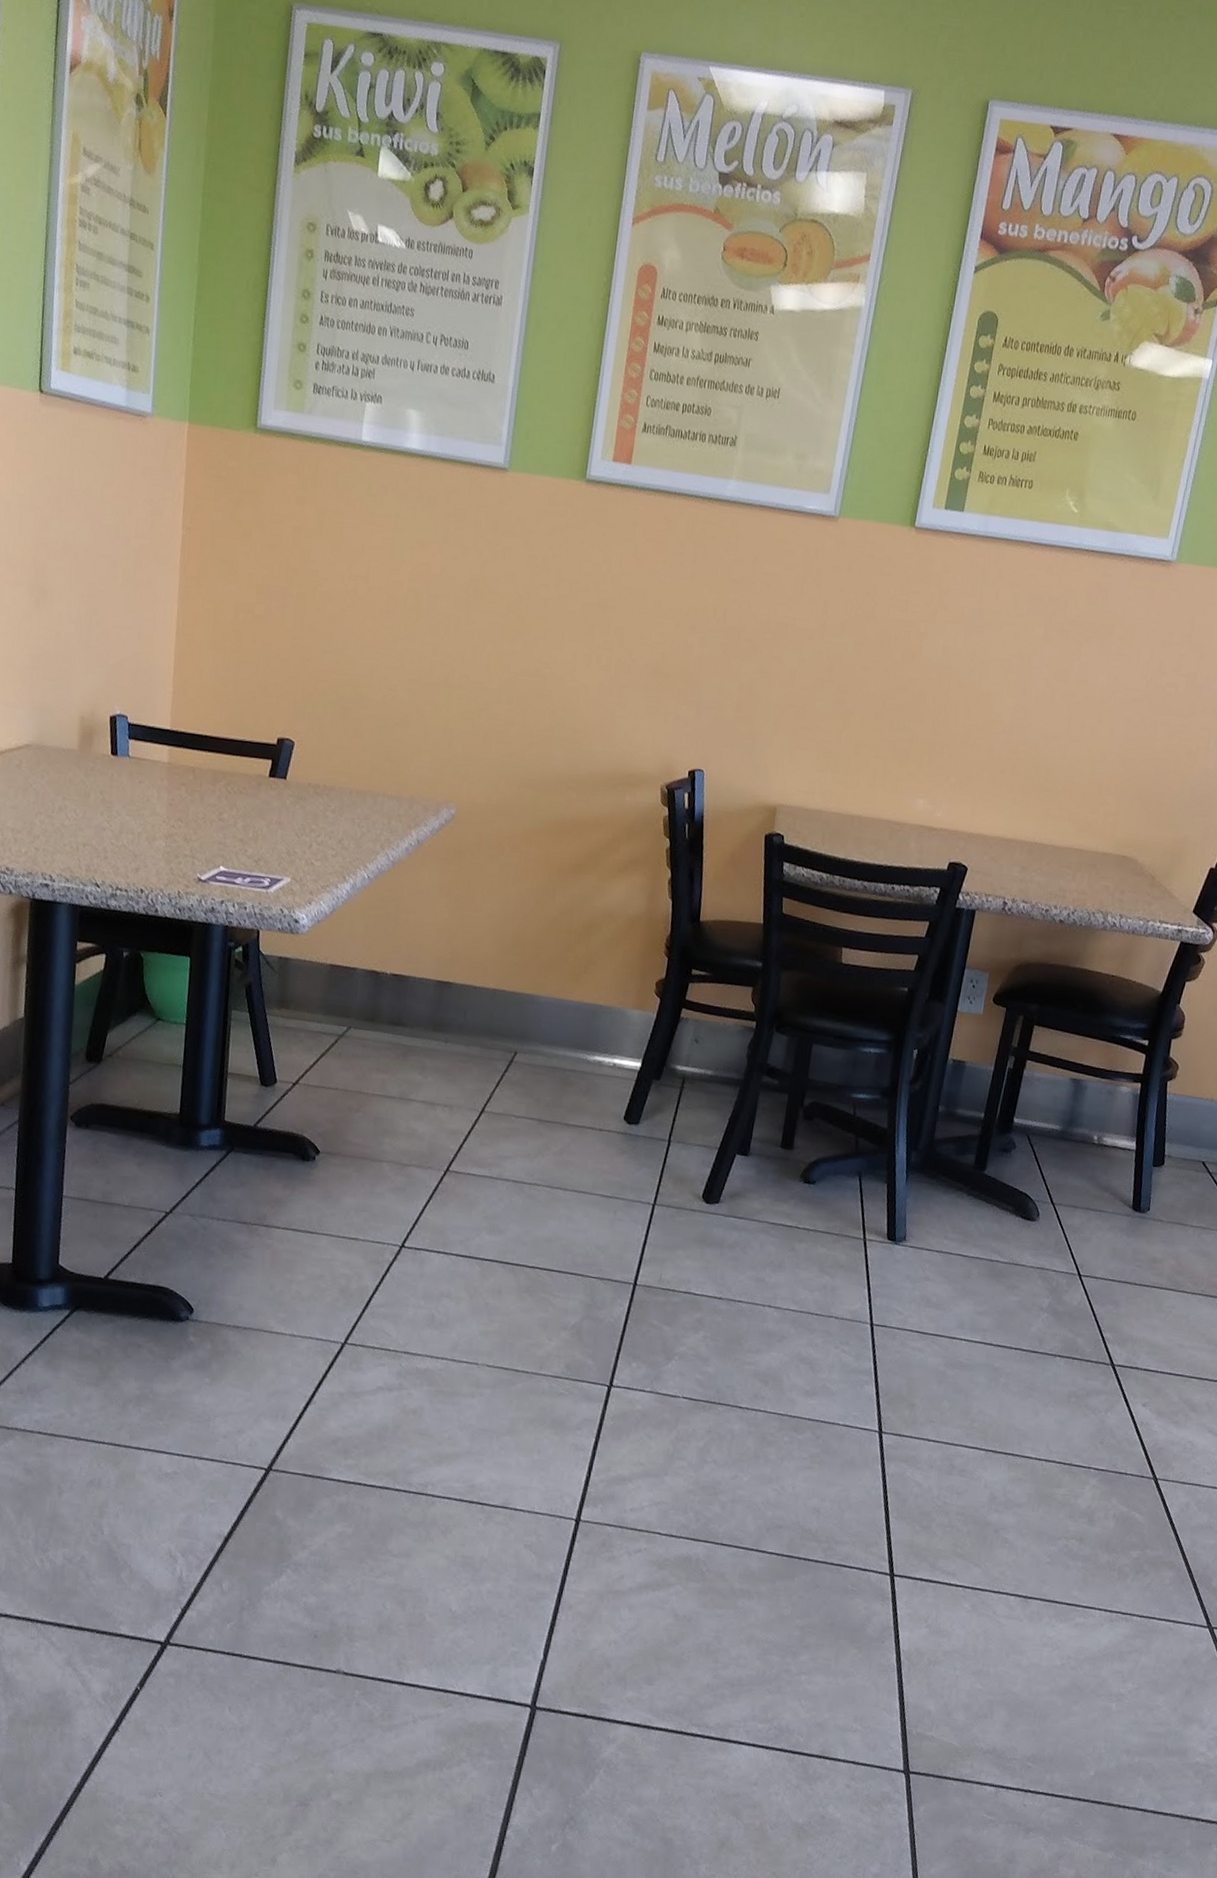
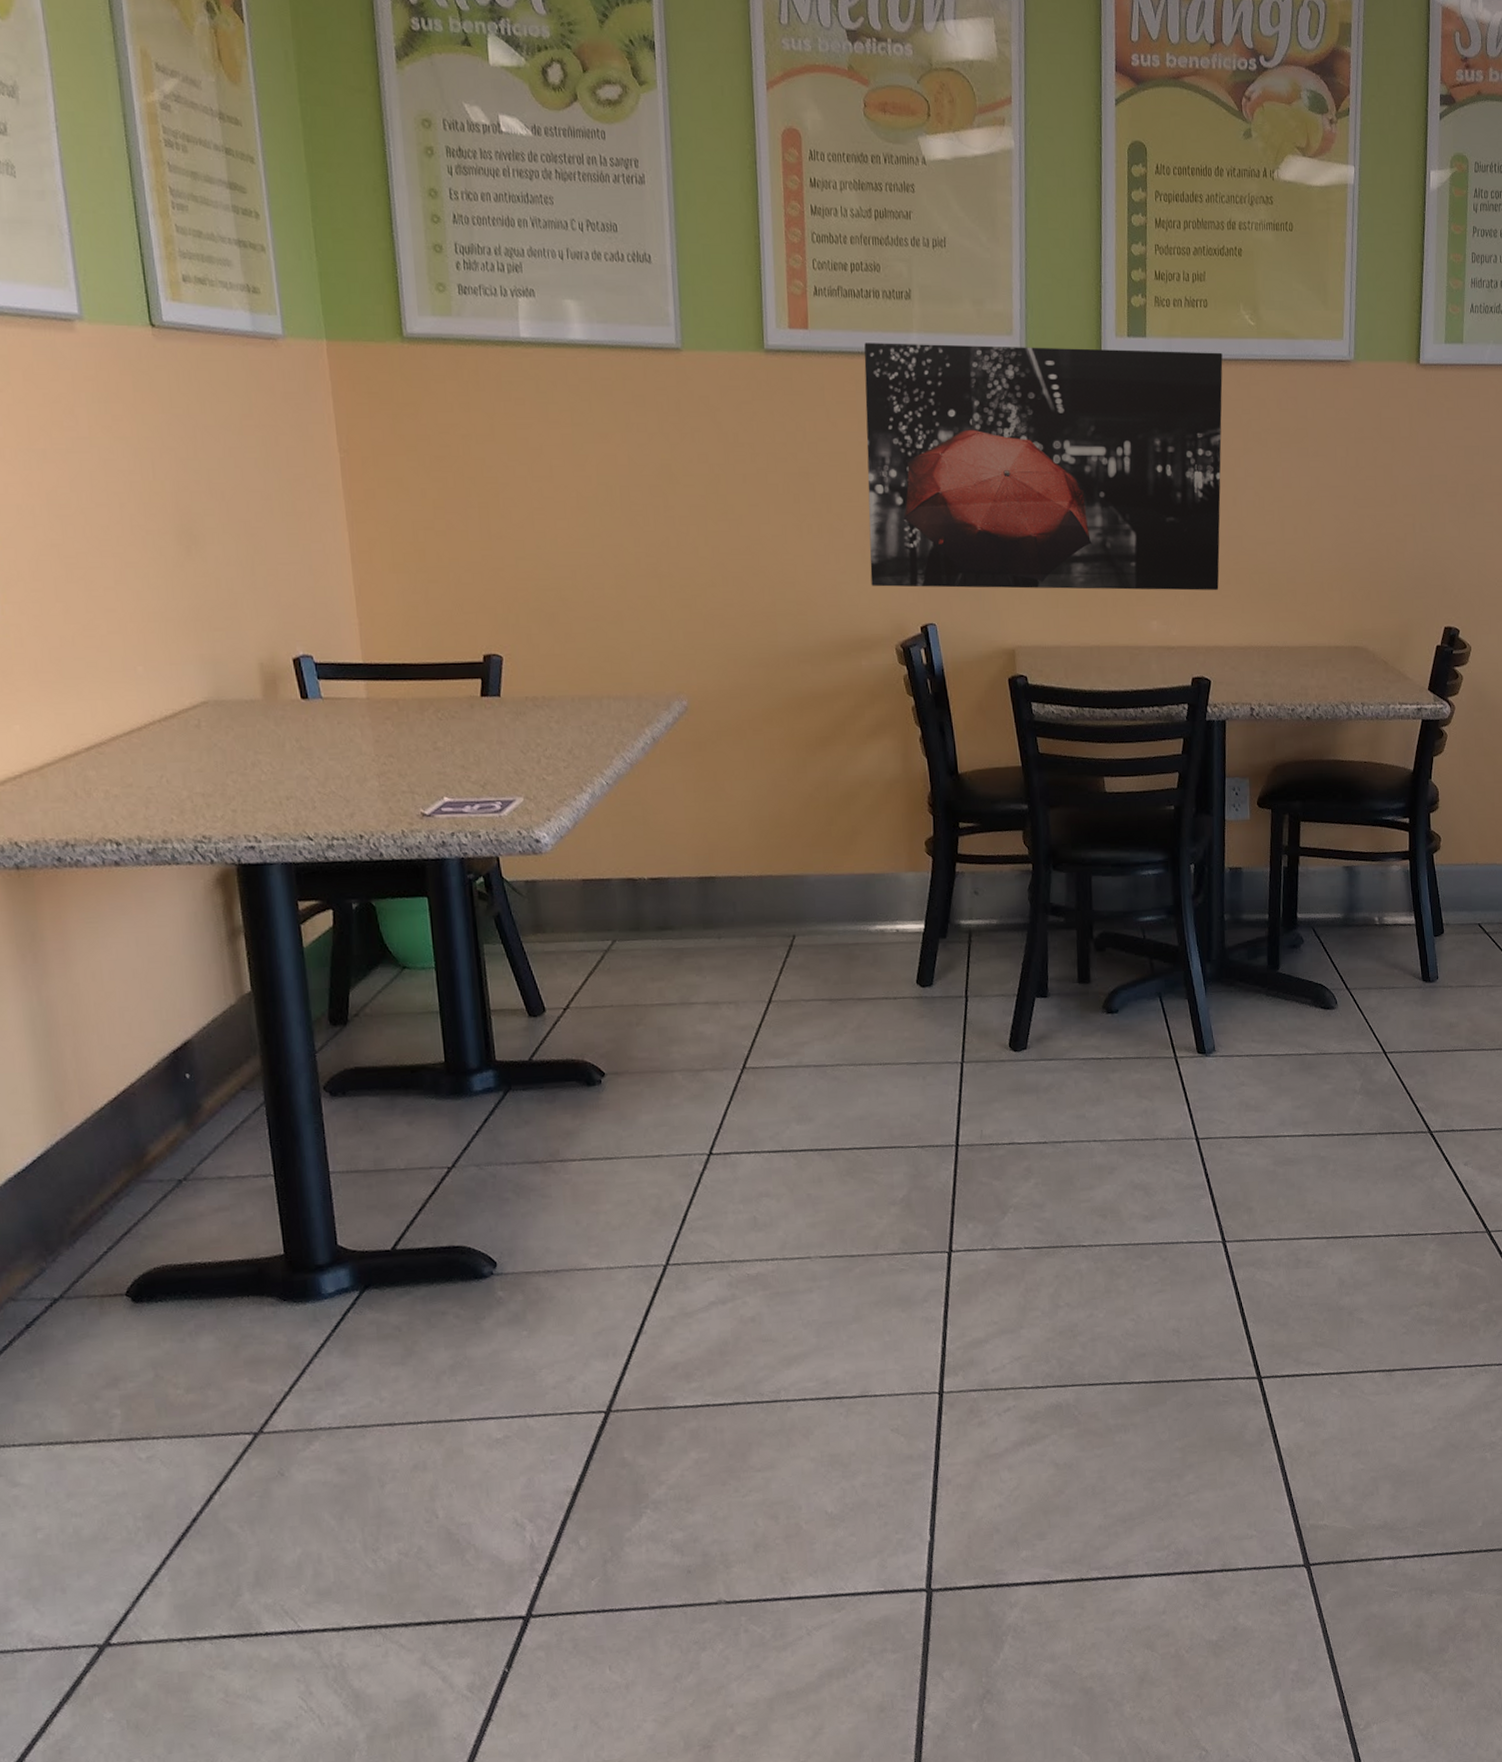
wall art: none [648,484,1039,777] -> present [864,343,1223,591]

